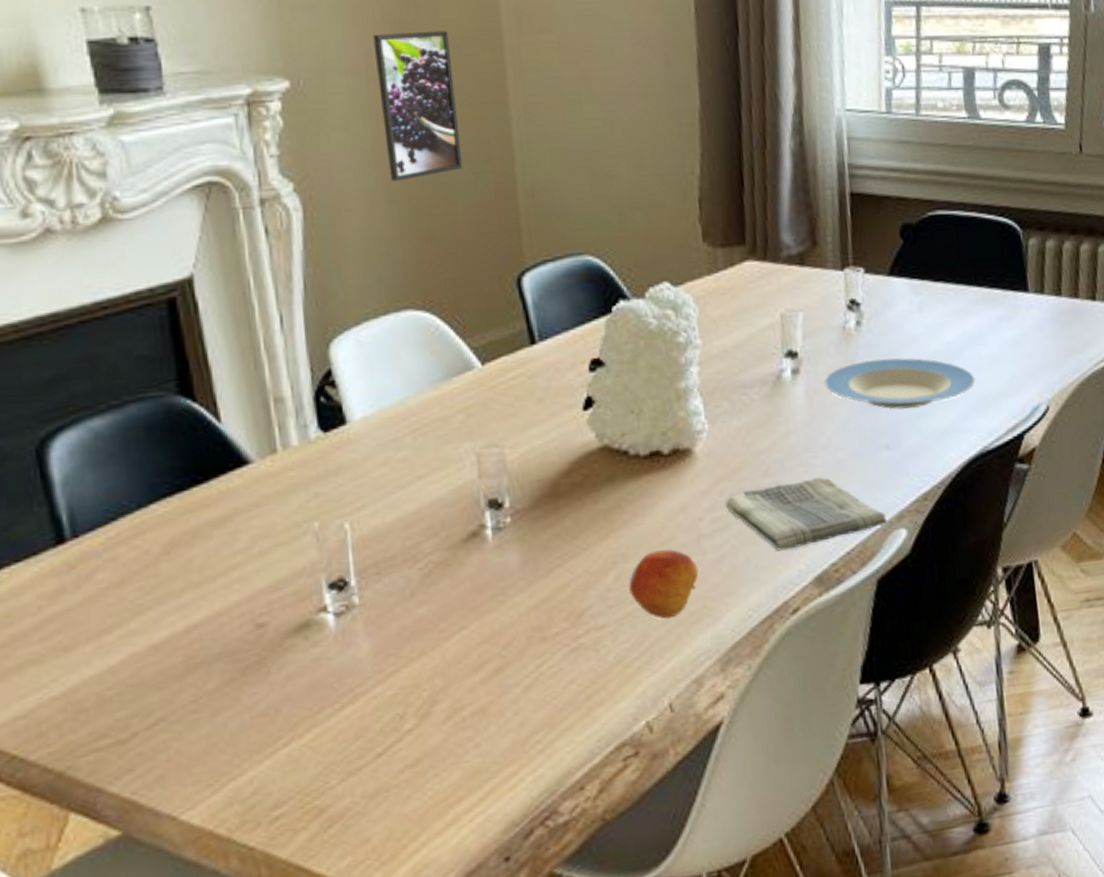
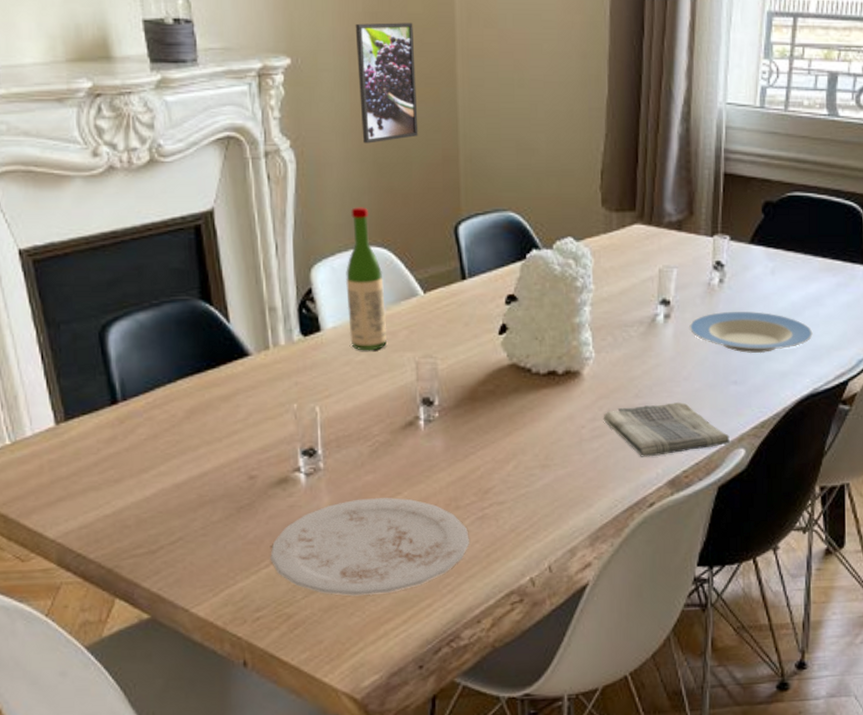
plate: none [290,634,563,774] -> present [270,498,469,596]
wine bottle: none [376,261,436,445] -> present [346,207,387,351]
fruit: present [629,549,699,619] -> none [524,448,579,502]

